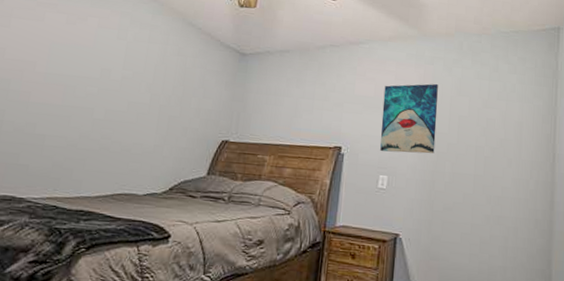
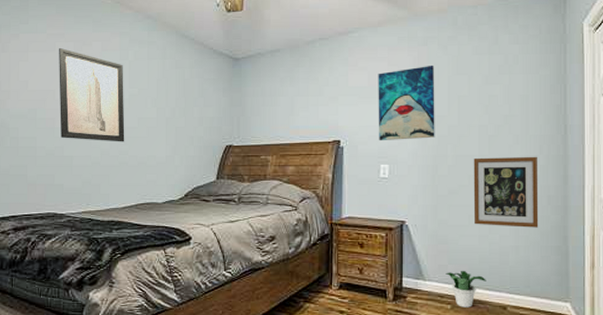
wall art: none [34,19,120,126] -> present [59,48,125,142]
wall art: none [466,177,528,250] -> present [473,156,539,228]

